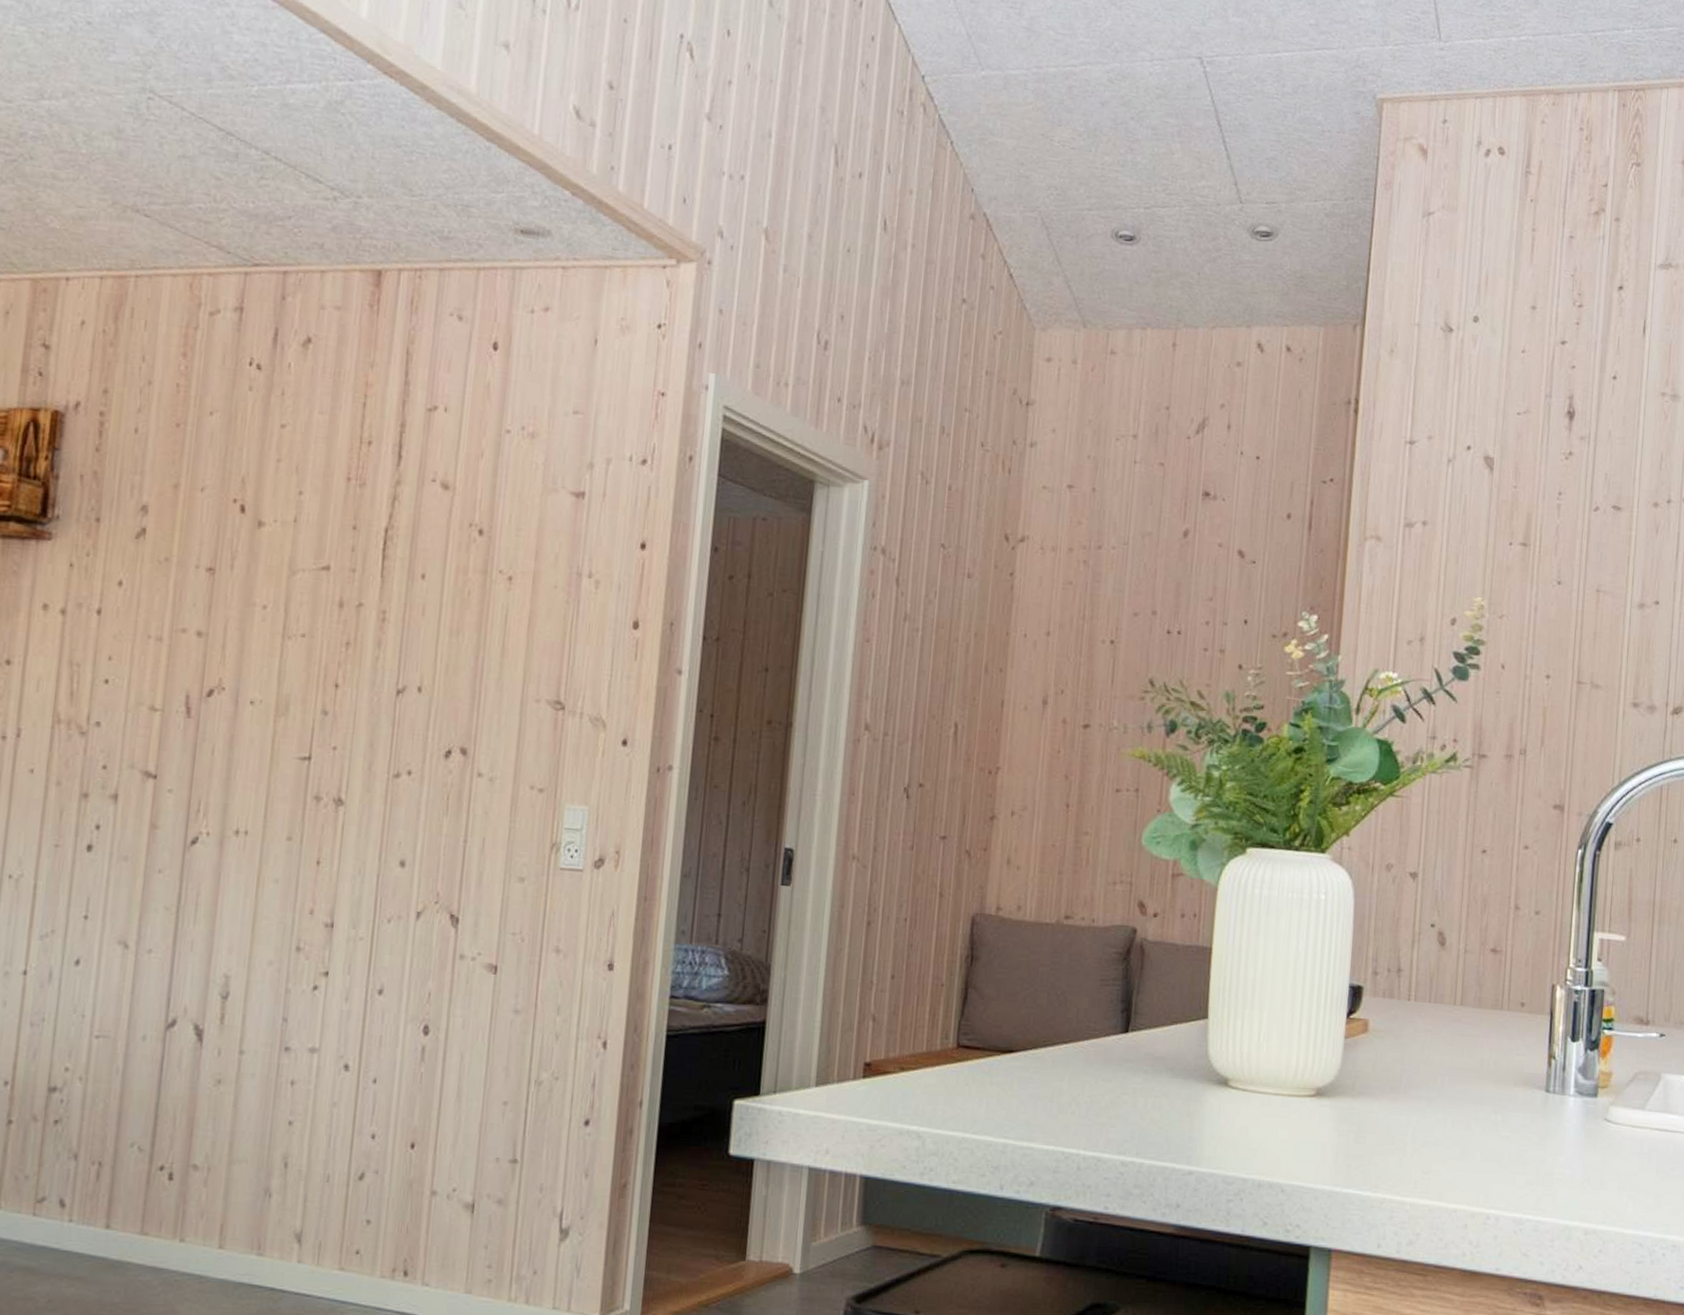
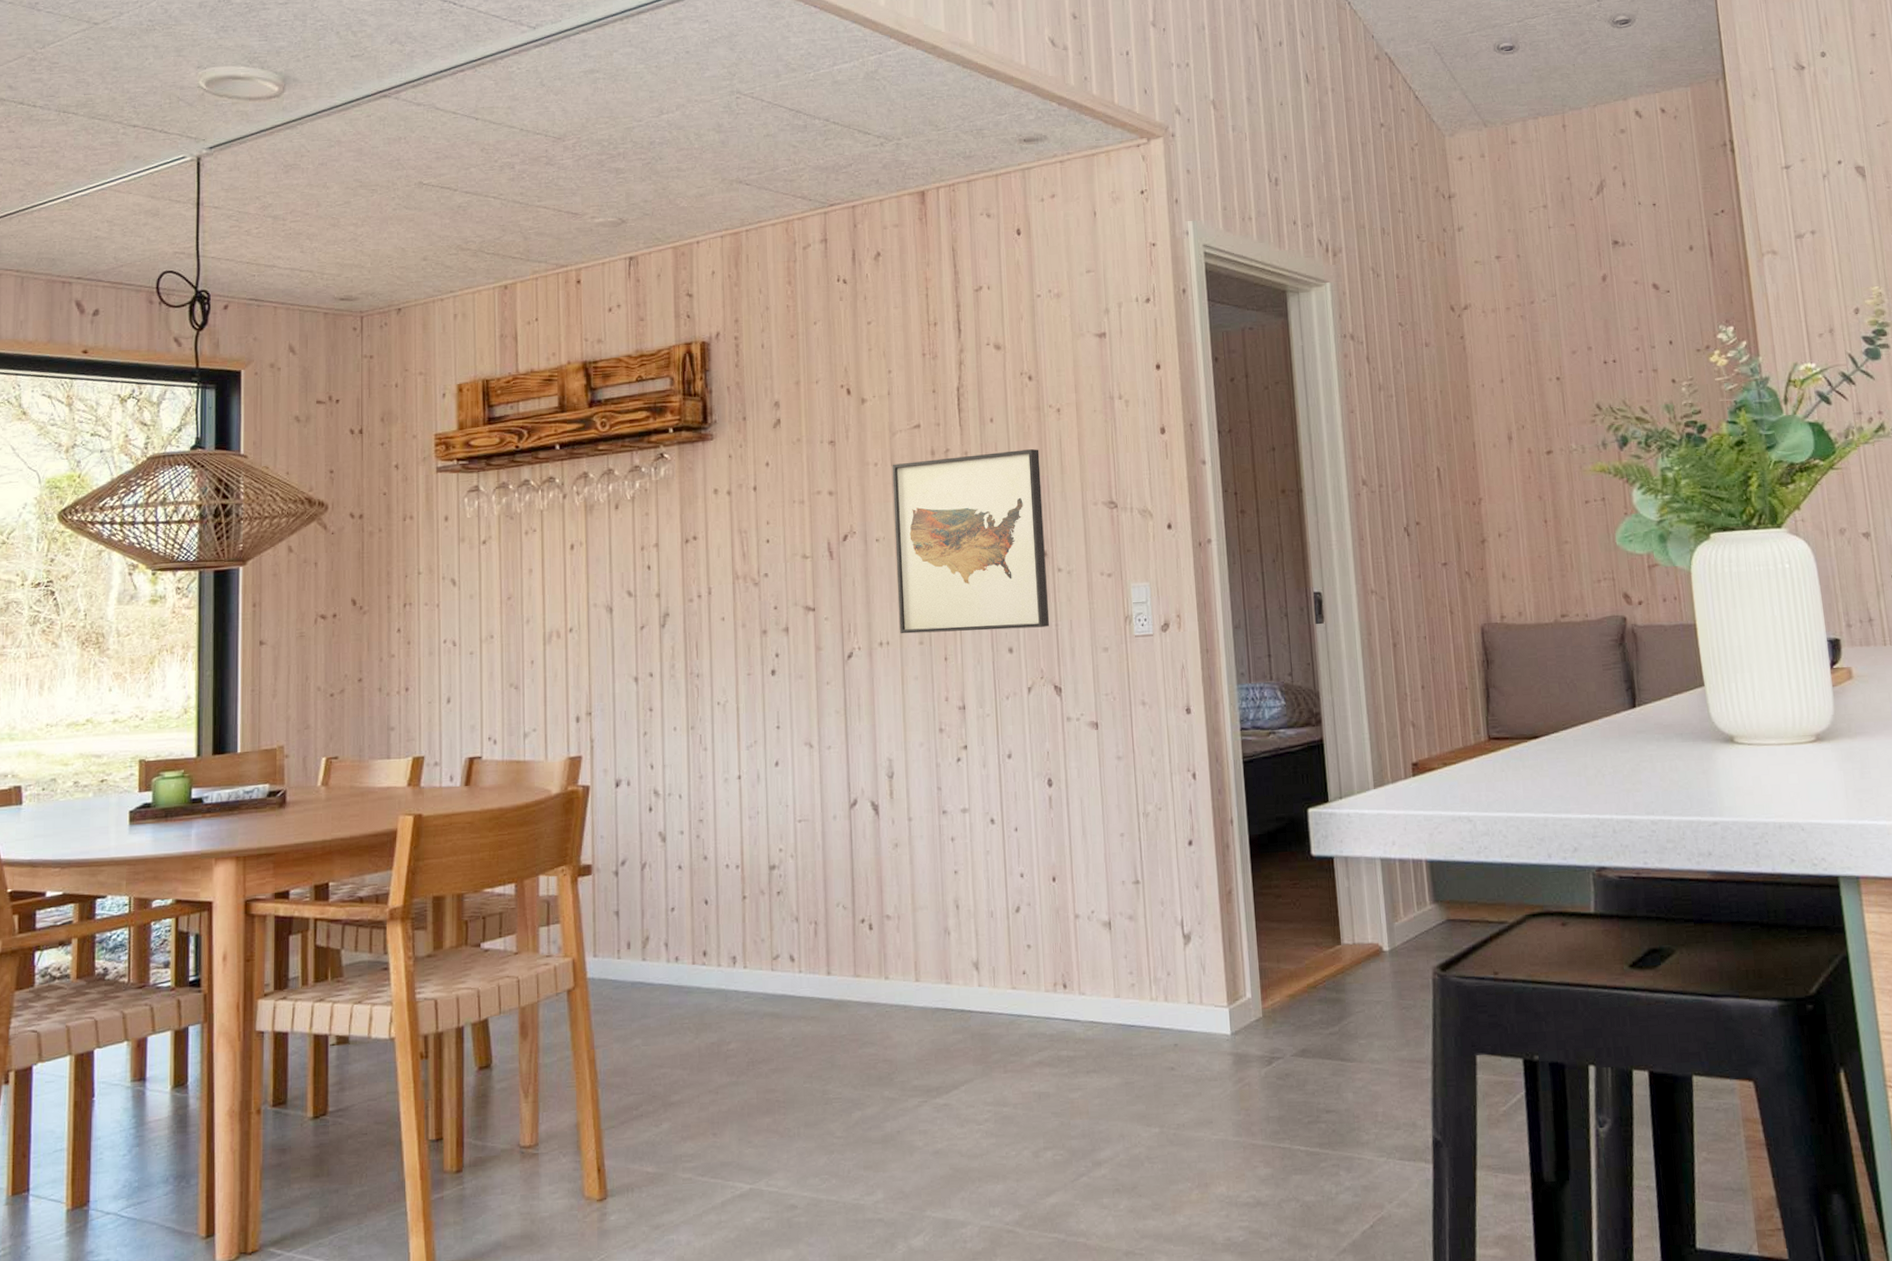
wall art: none [264,610,478,842] -> present [892,449,1050,634]

